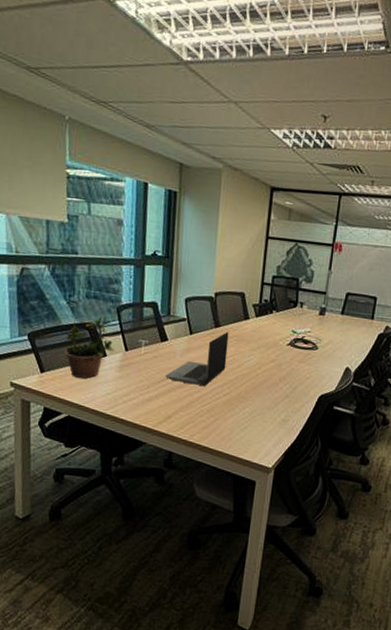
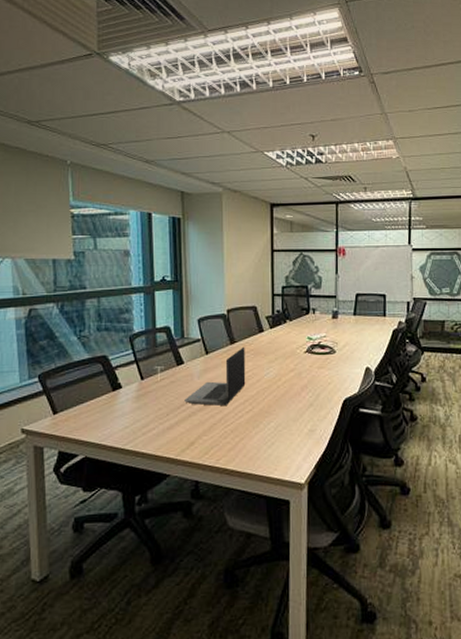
potted plant: present [65,314,114,379] -> none [78,347,129,415]

